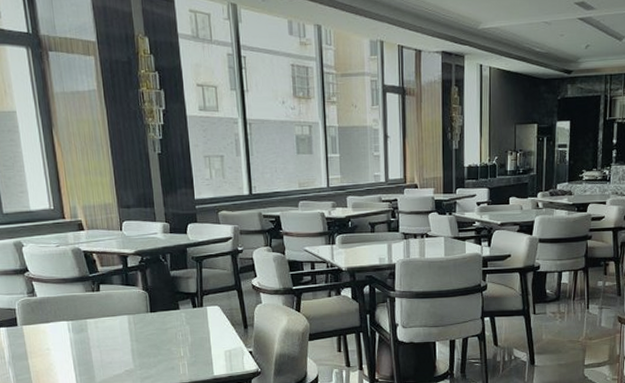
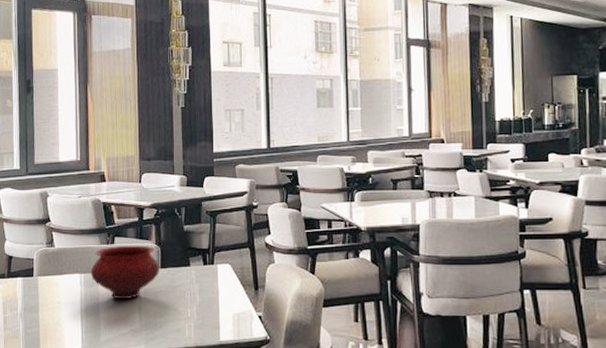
bowl: none [78,291,150,344] -> present [90,245,160,300]

